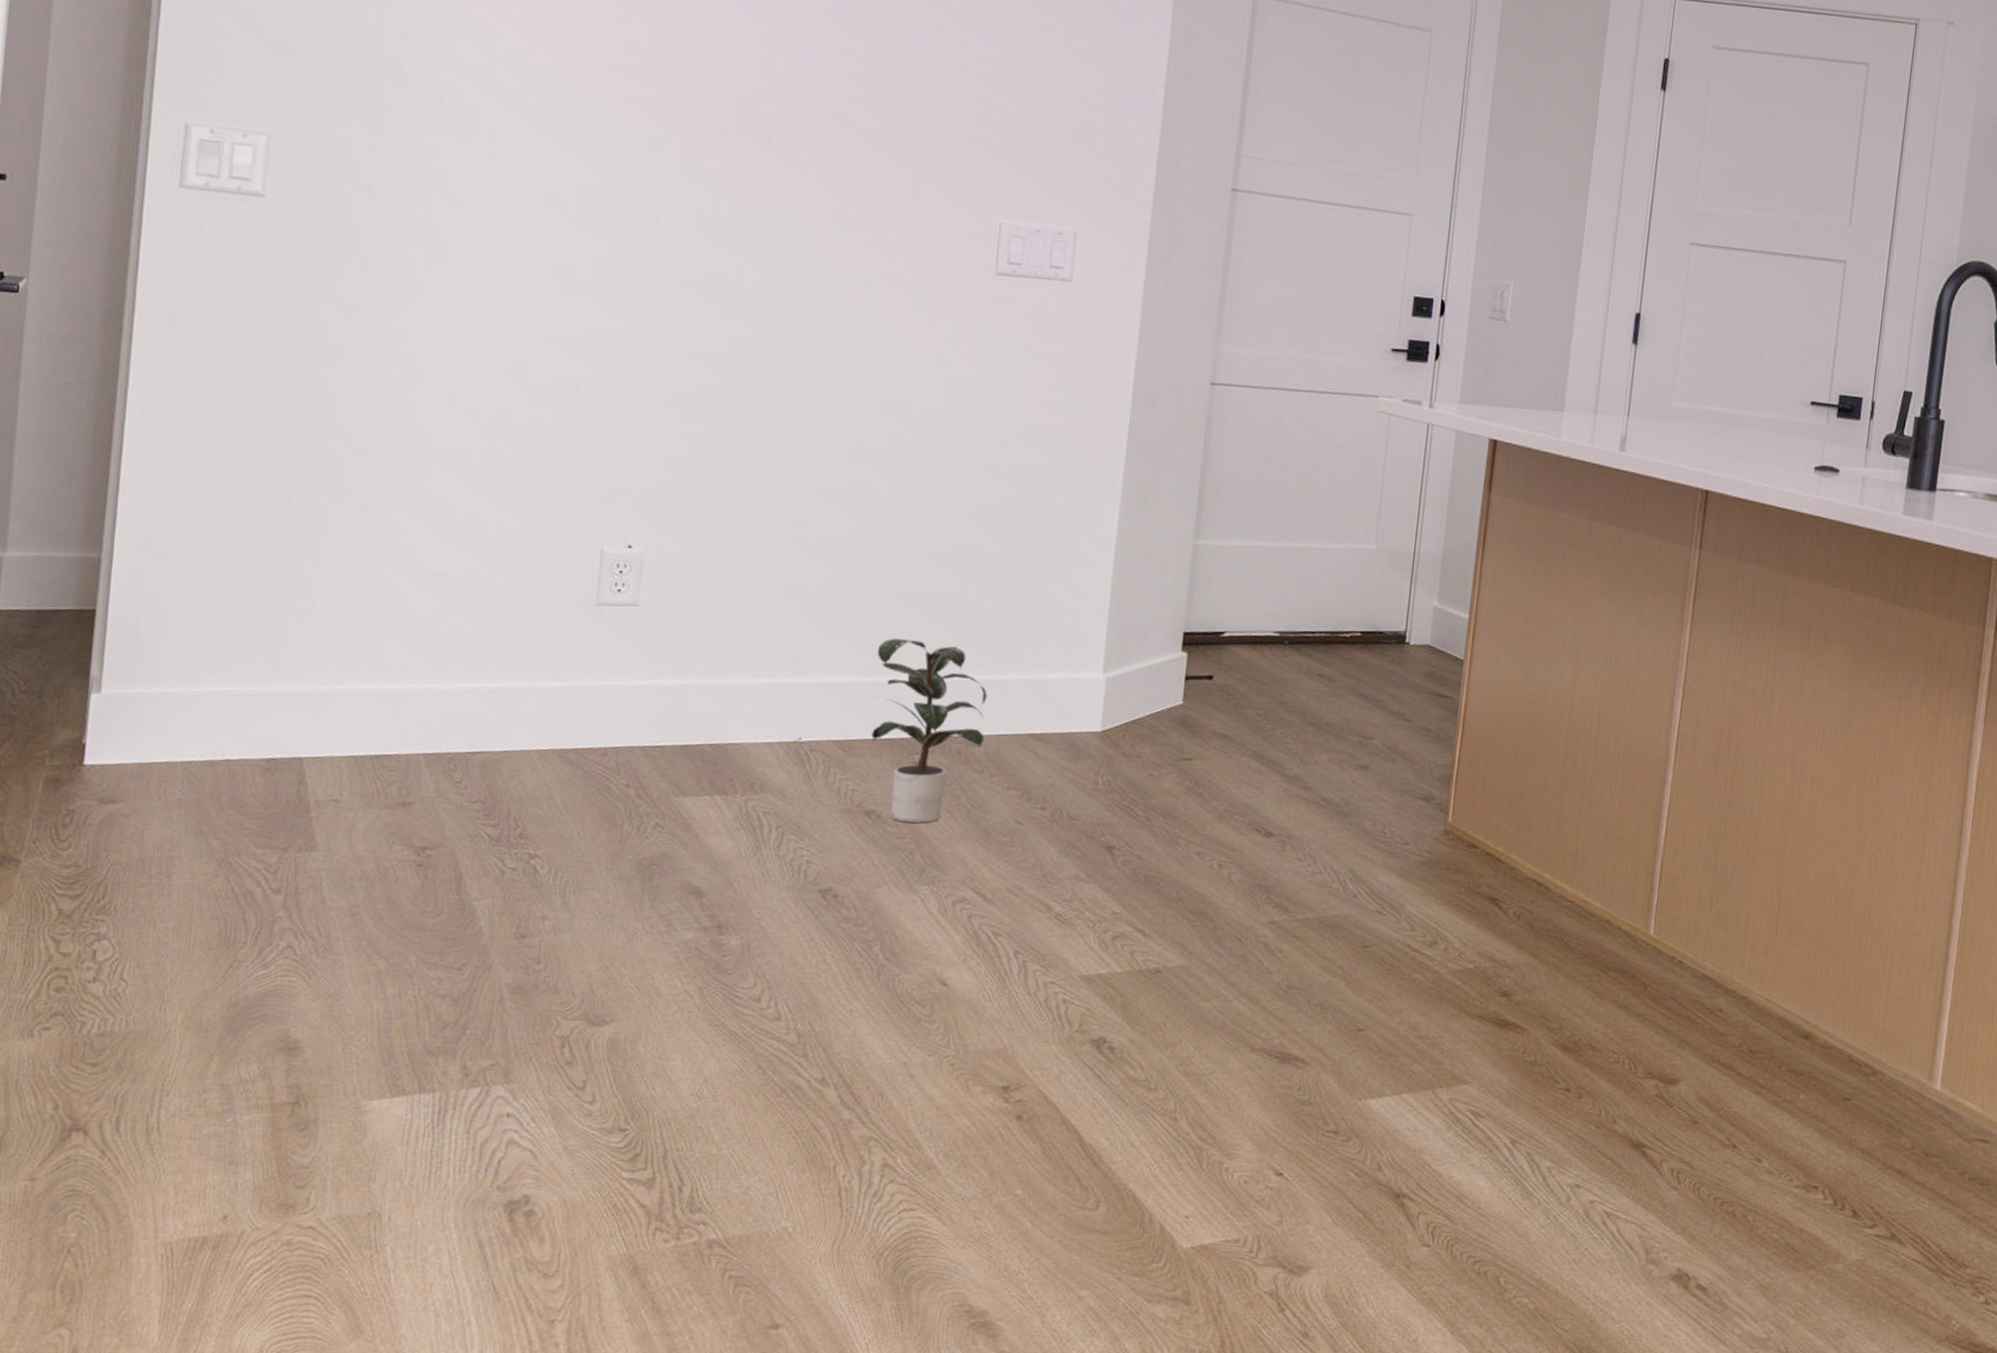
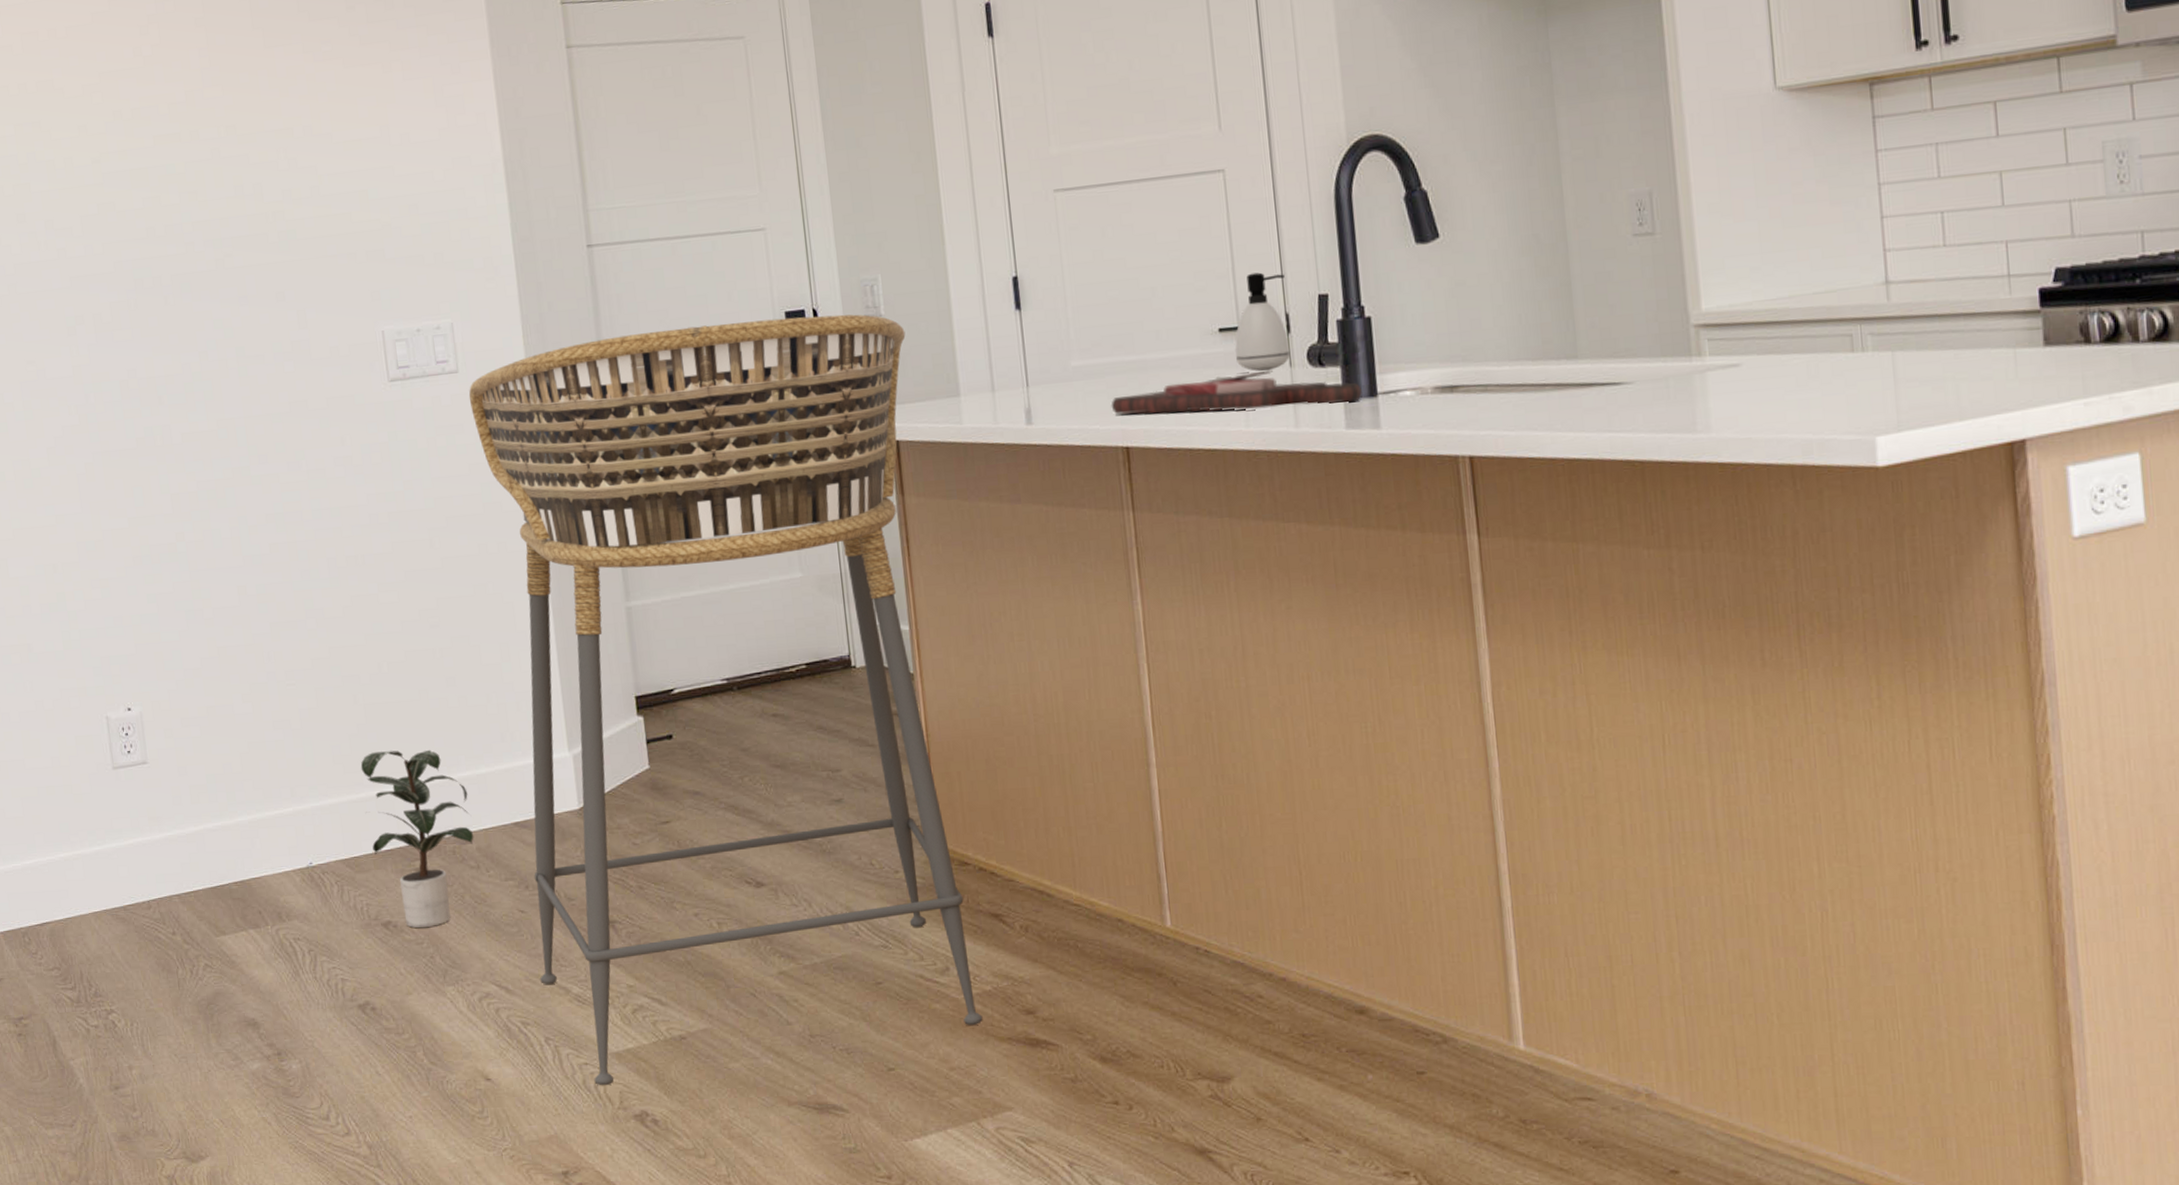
bar stool: none [1022,280,1525,1007] -> present [468,314,983,1086]
cutting board: none [1700,441,1924,492] -> present [1111,370,1362,415]
soap dispenser: none [1821,358,1878,449] -> present [1235,272,1291,371]

